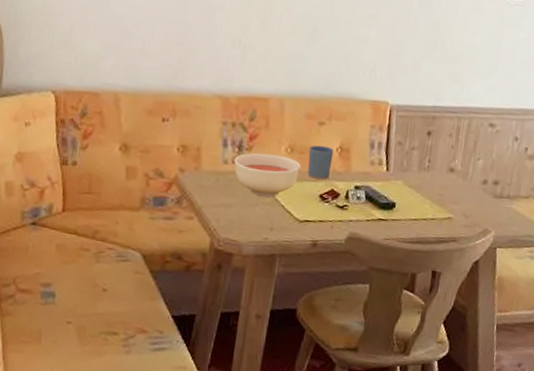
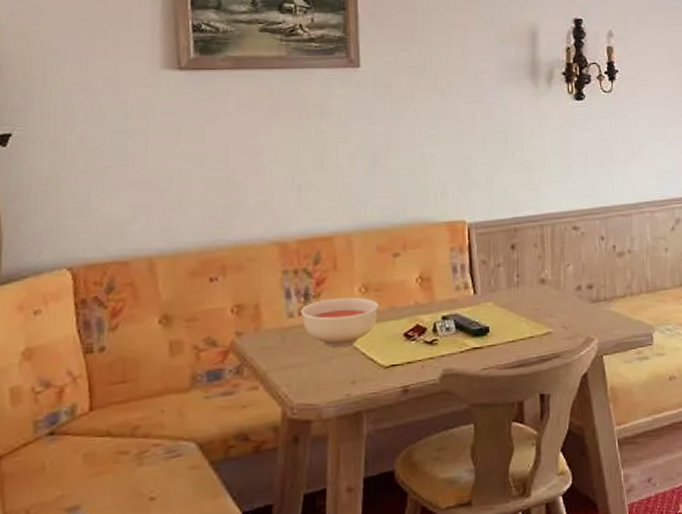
mug: present [307,145,334,180] -> none [386,278,413,317]

